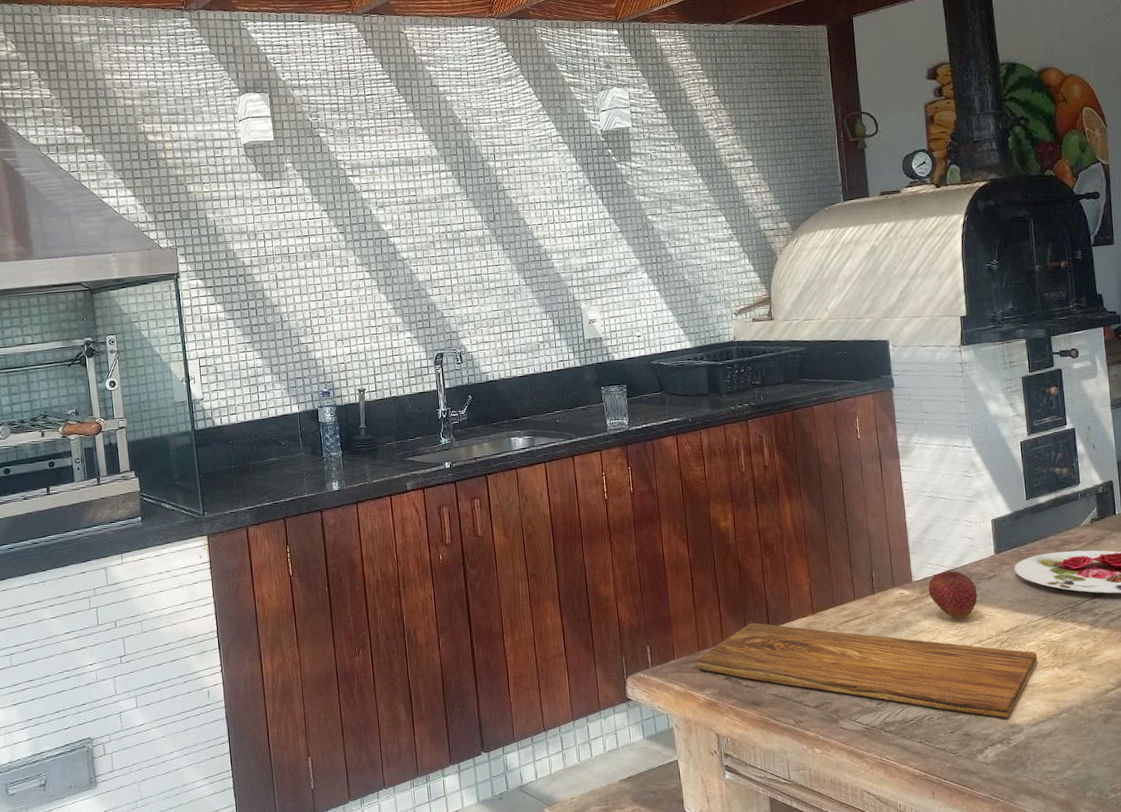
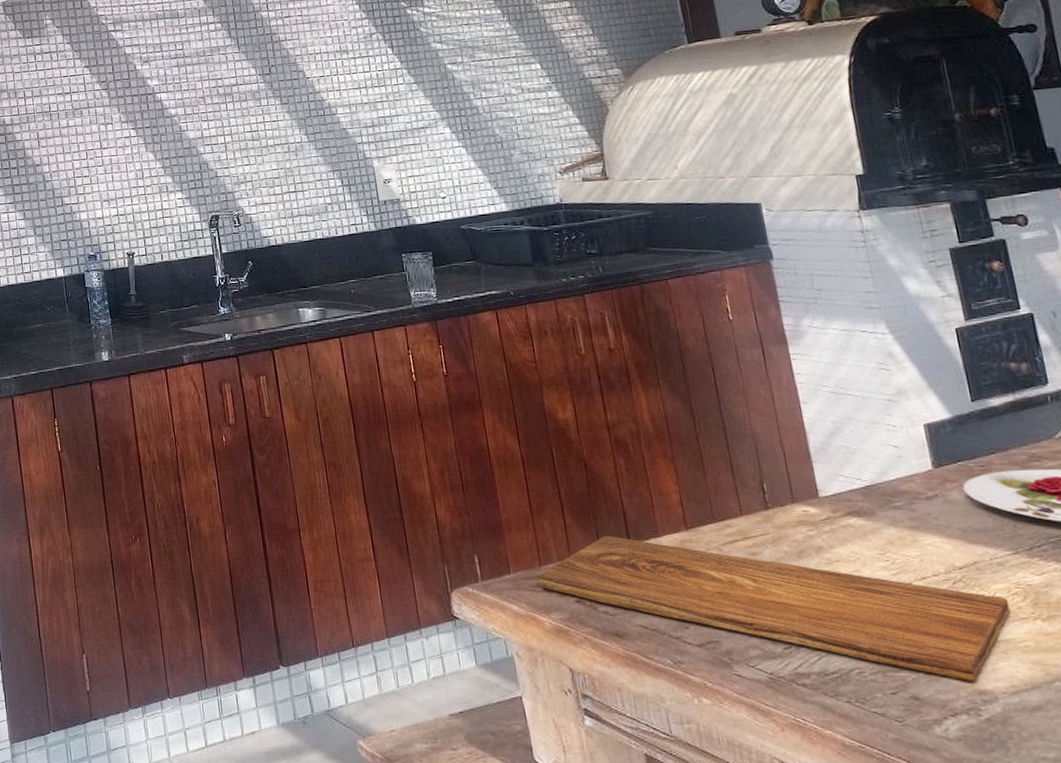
fruit: present [928,570,978,619] -> none [841,485,914,548]

